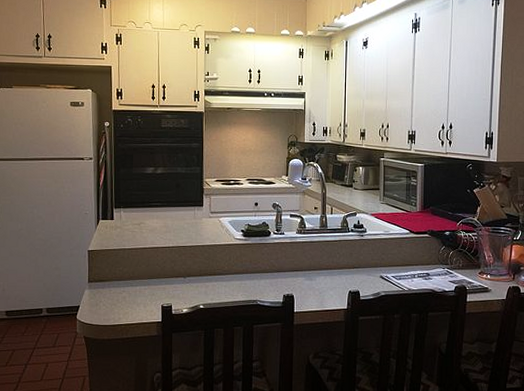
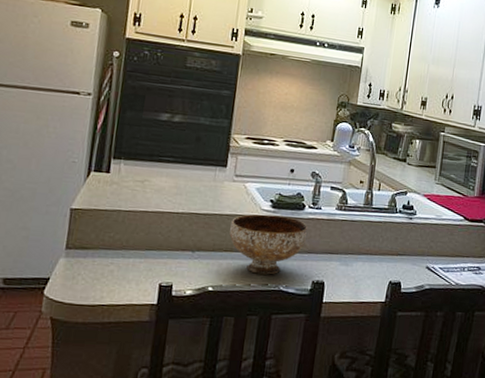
bowl: none [212,242,275,292] -> present [229,214,308,275]

